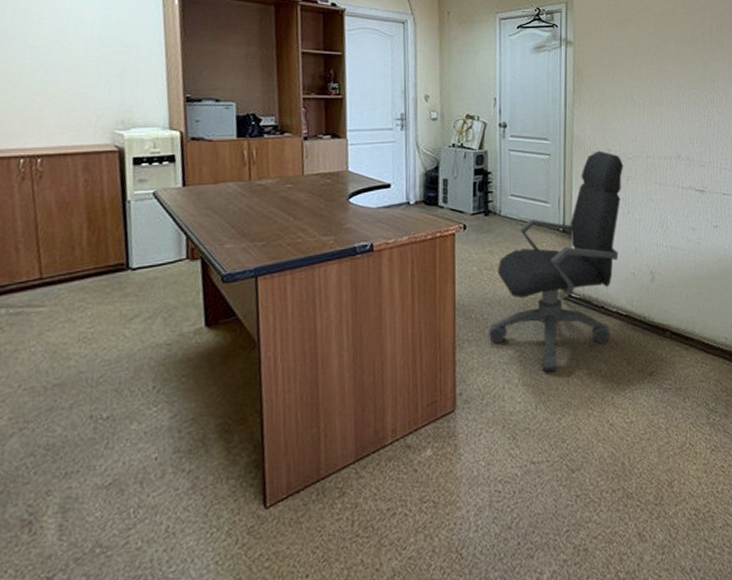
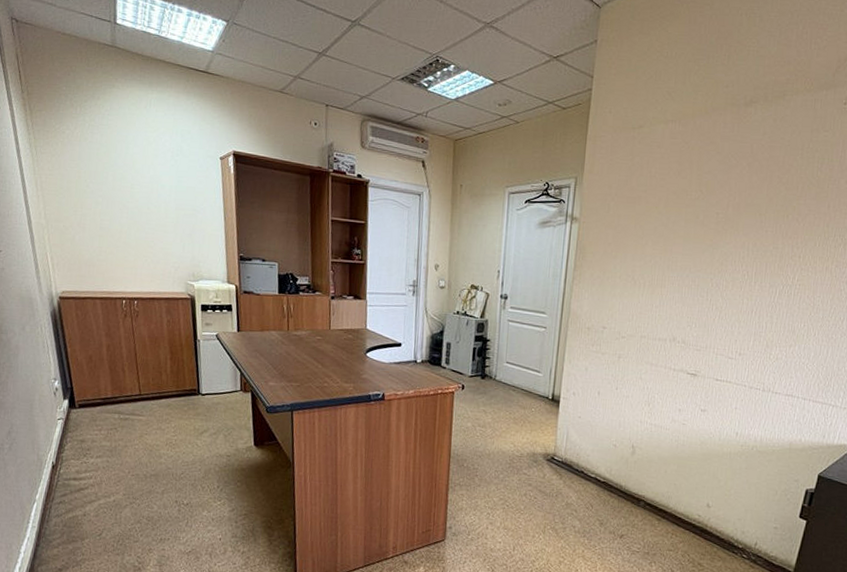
office chair: present [488,150,624,372] -> none [476,327,617,521]

